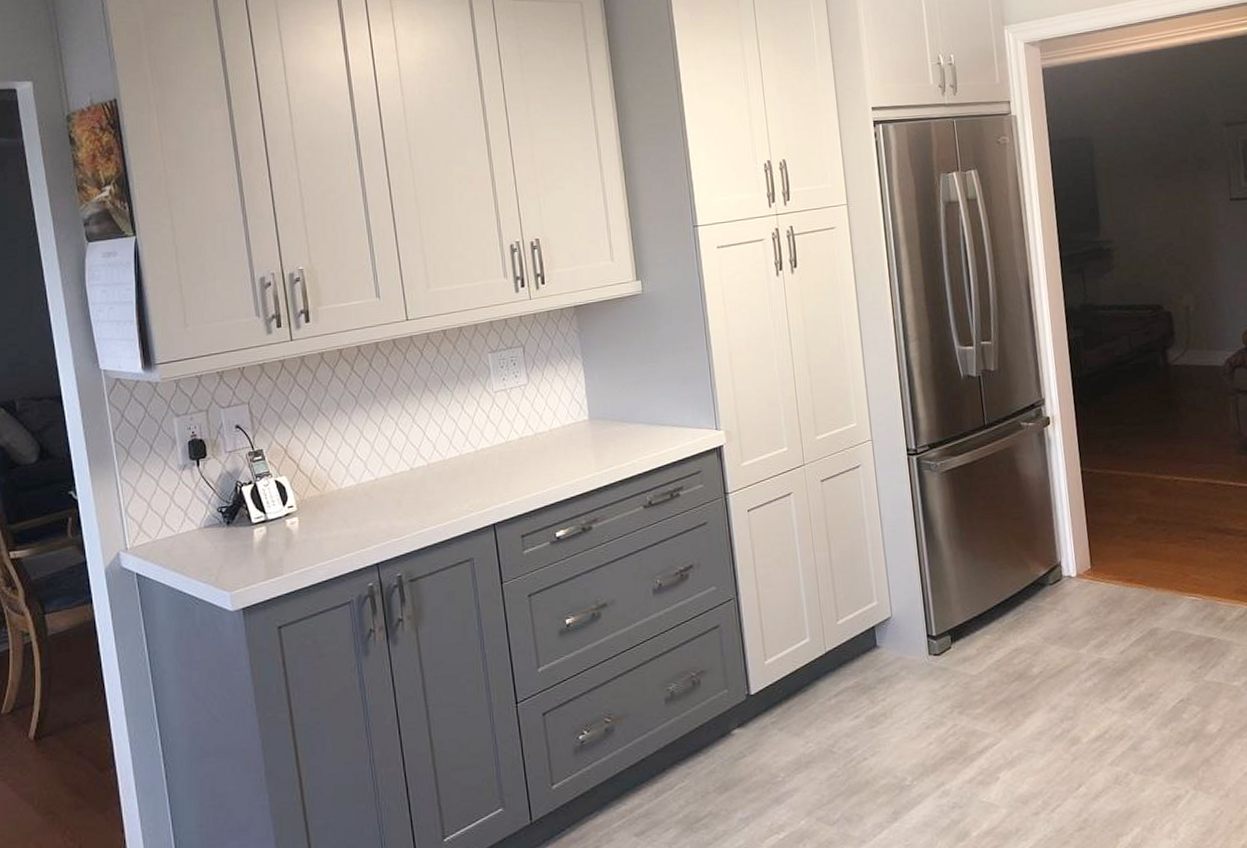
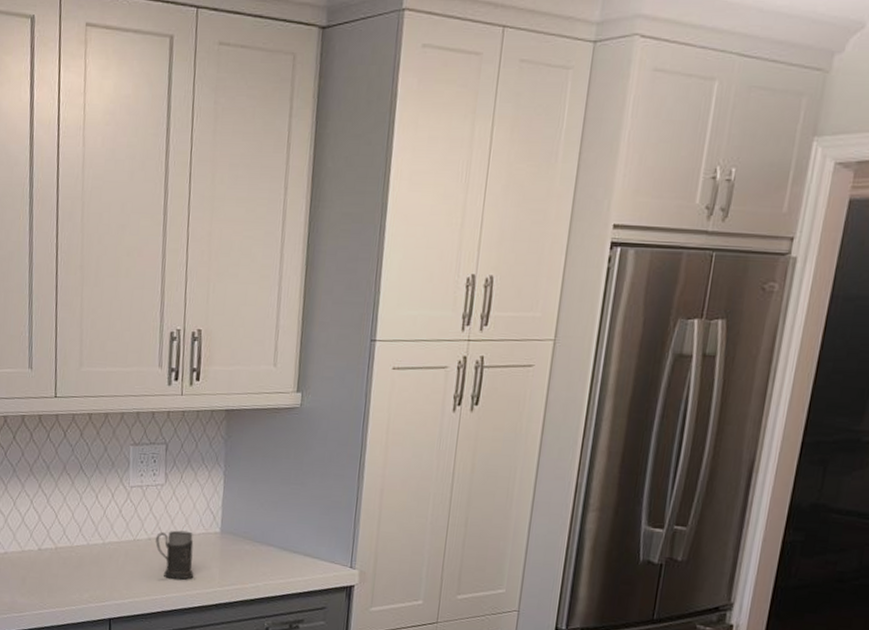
mug: none [527,424,571,473] -> present [155,530,194,580]

